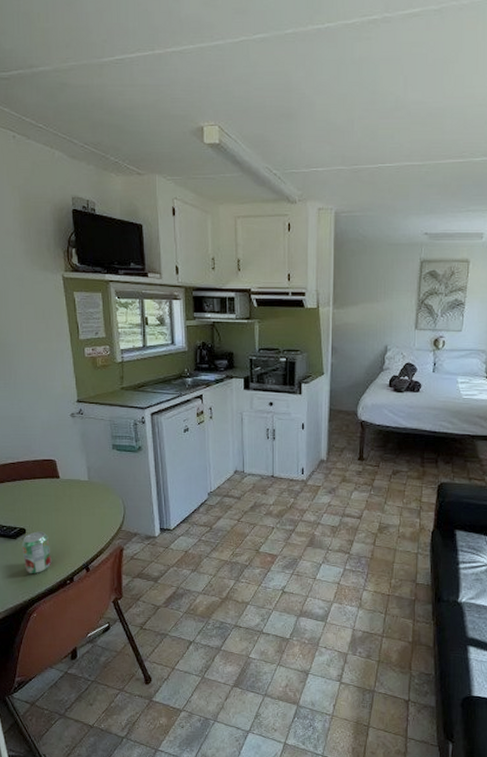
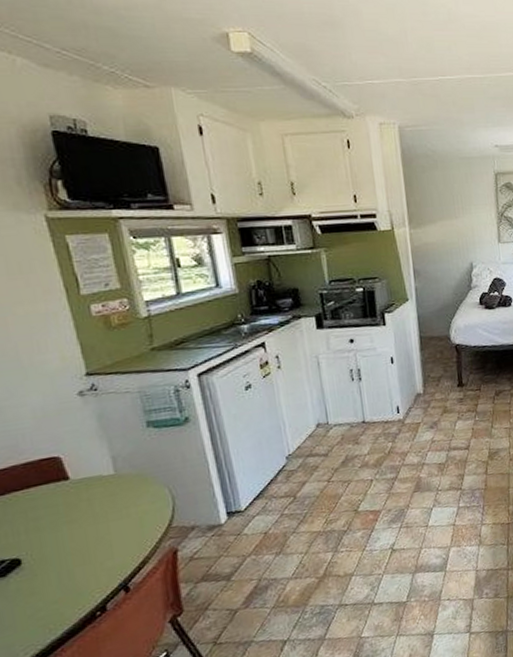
beverage can: present [21,531,52,573] -> none [15,555,69,619]

